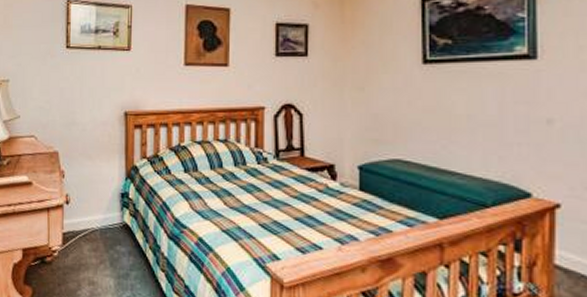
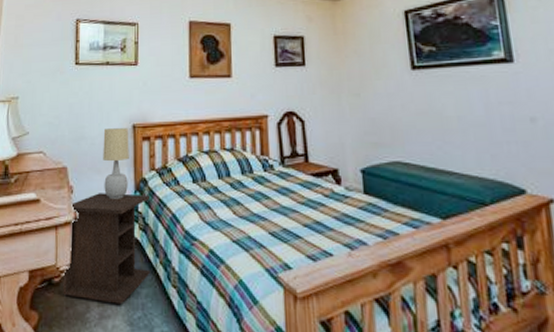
nightstand: none [55,178,140,284] -> present [63,193,150,305]
table lamp: none [94,115,121,185] -> present [103,128,129,199]

